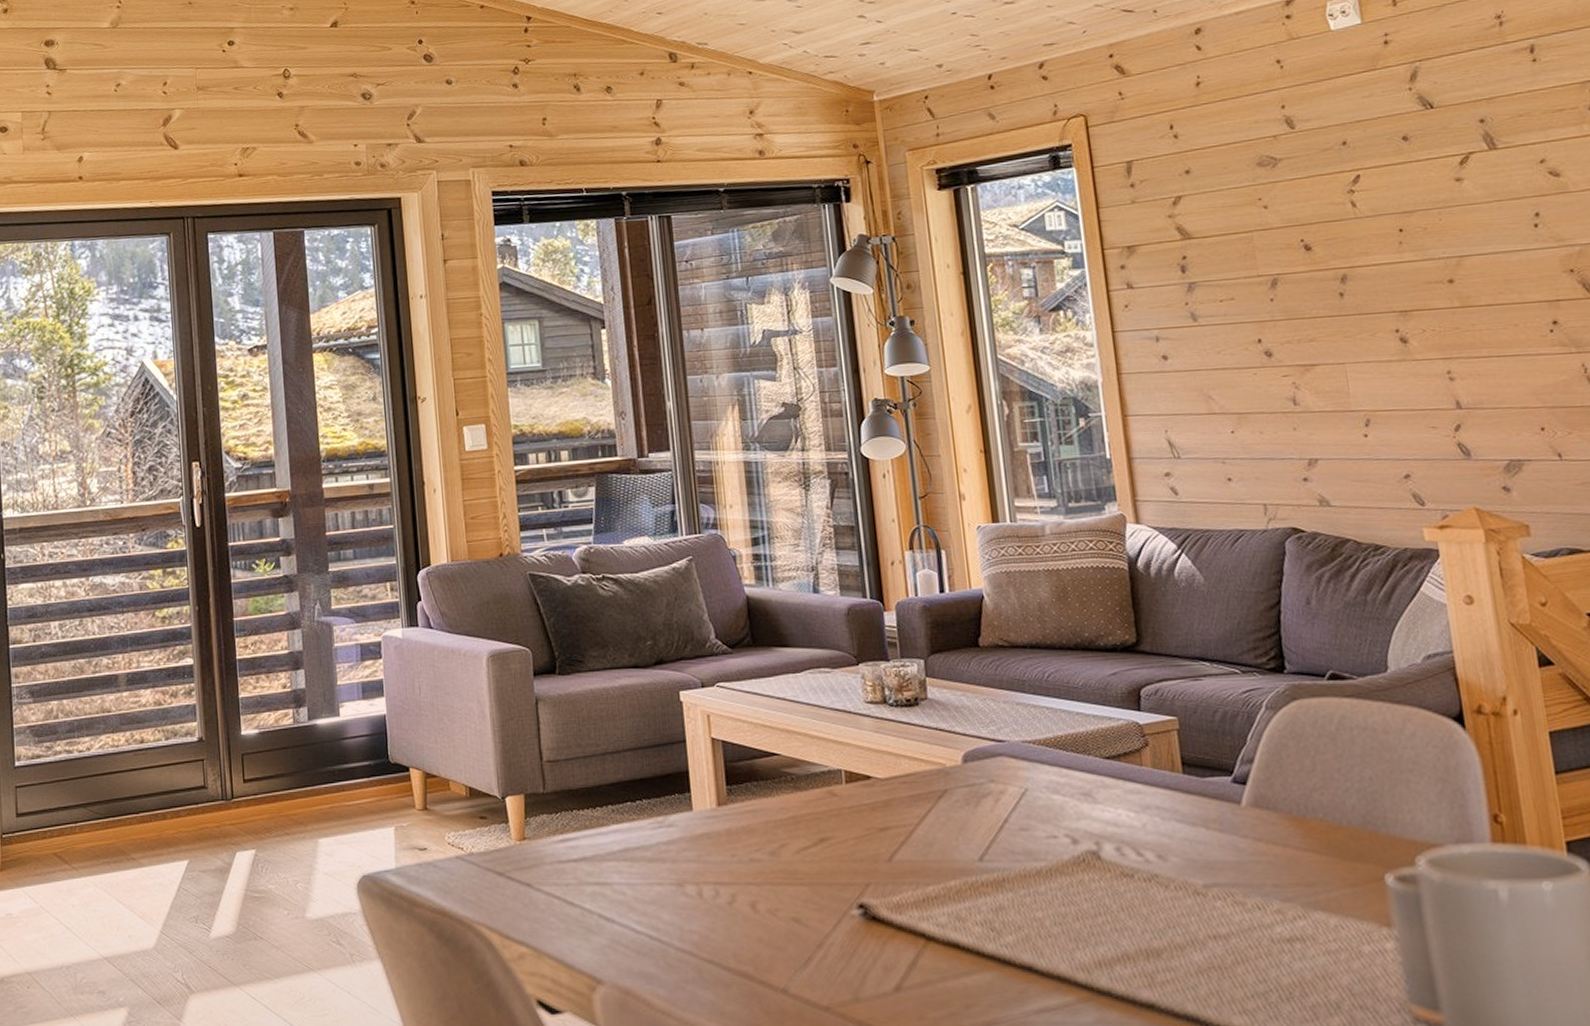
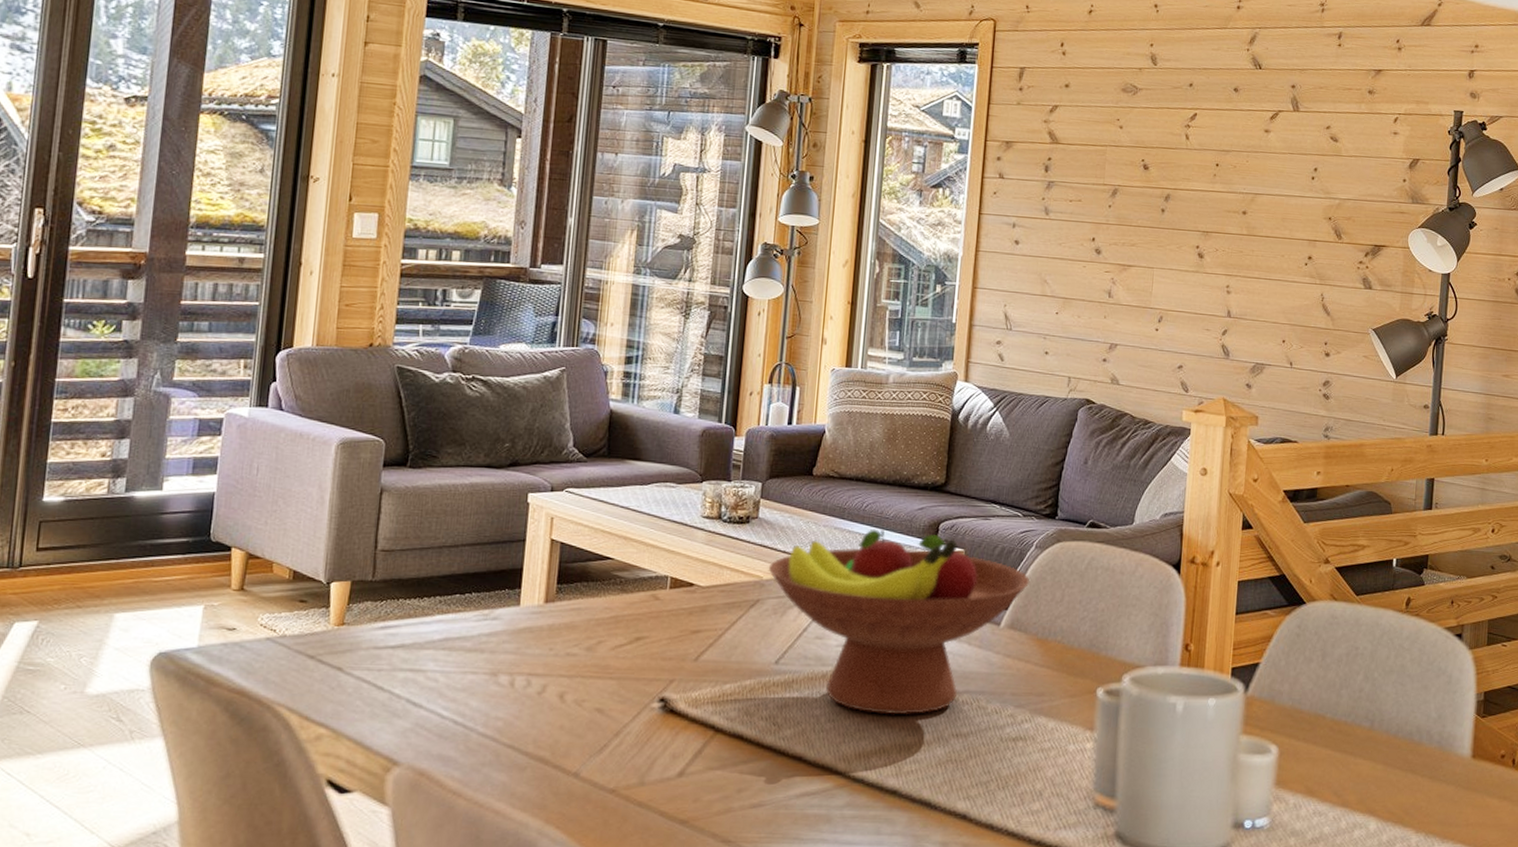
fruit bowl: none [949,700,1268,915] -> present [768,529,1030,715]

